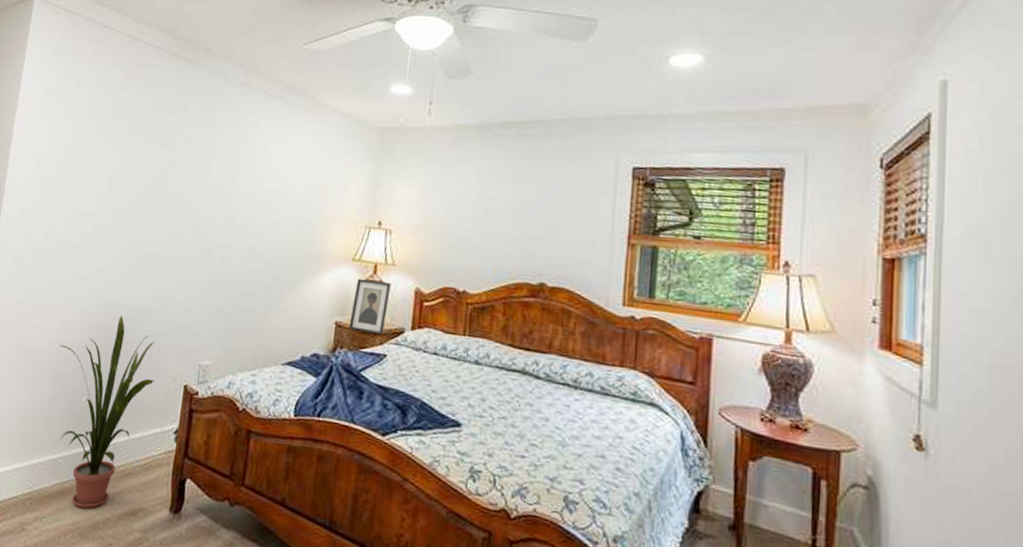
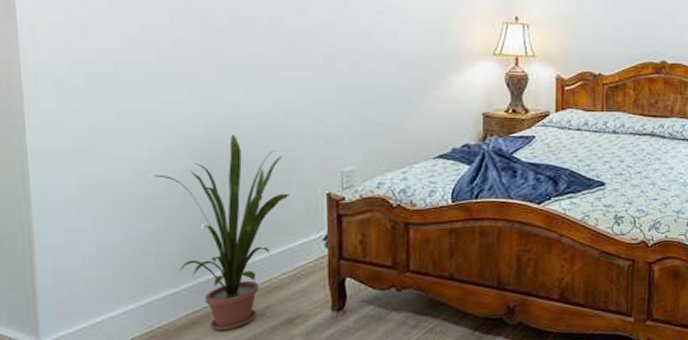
picture frame: present [349,278,391,336] -> none [497,71,533,120]

